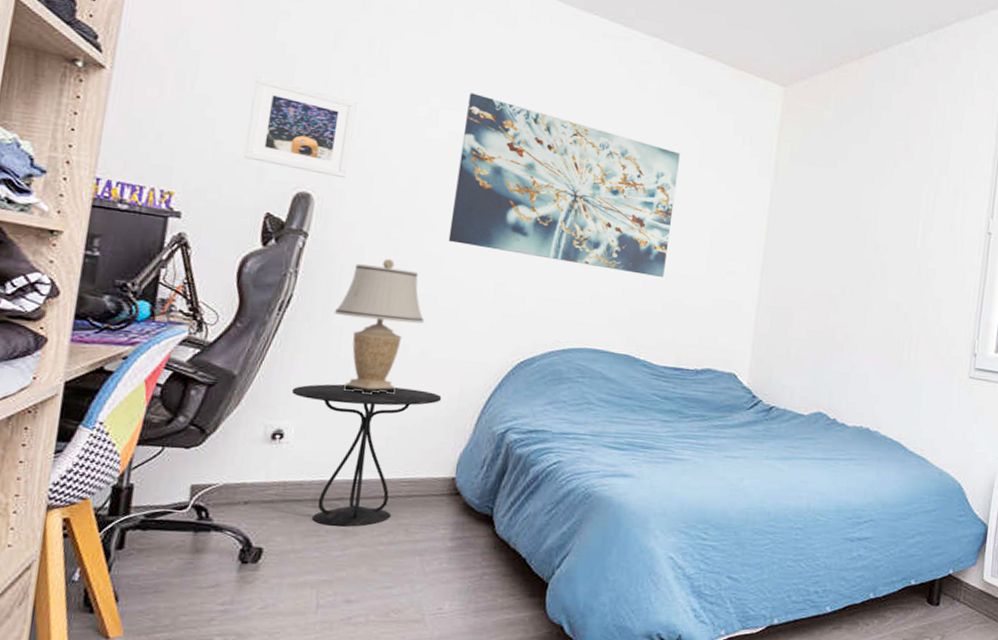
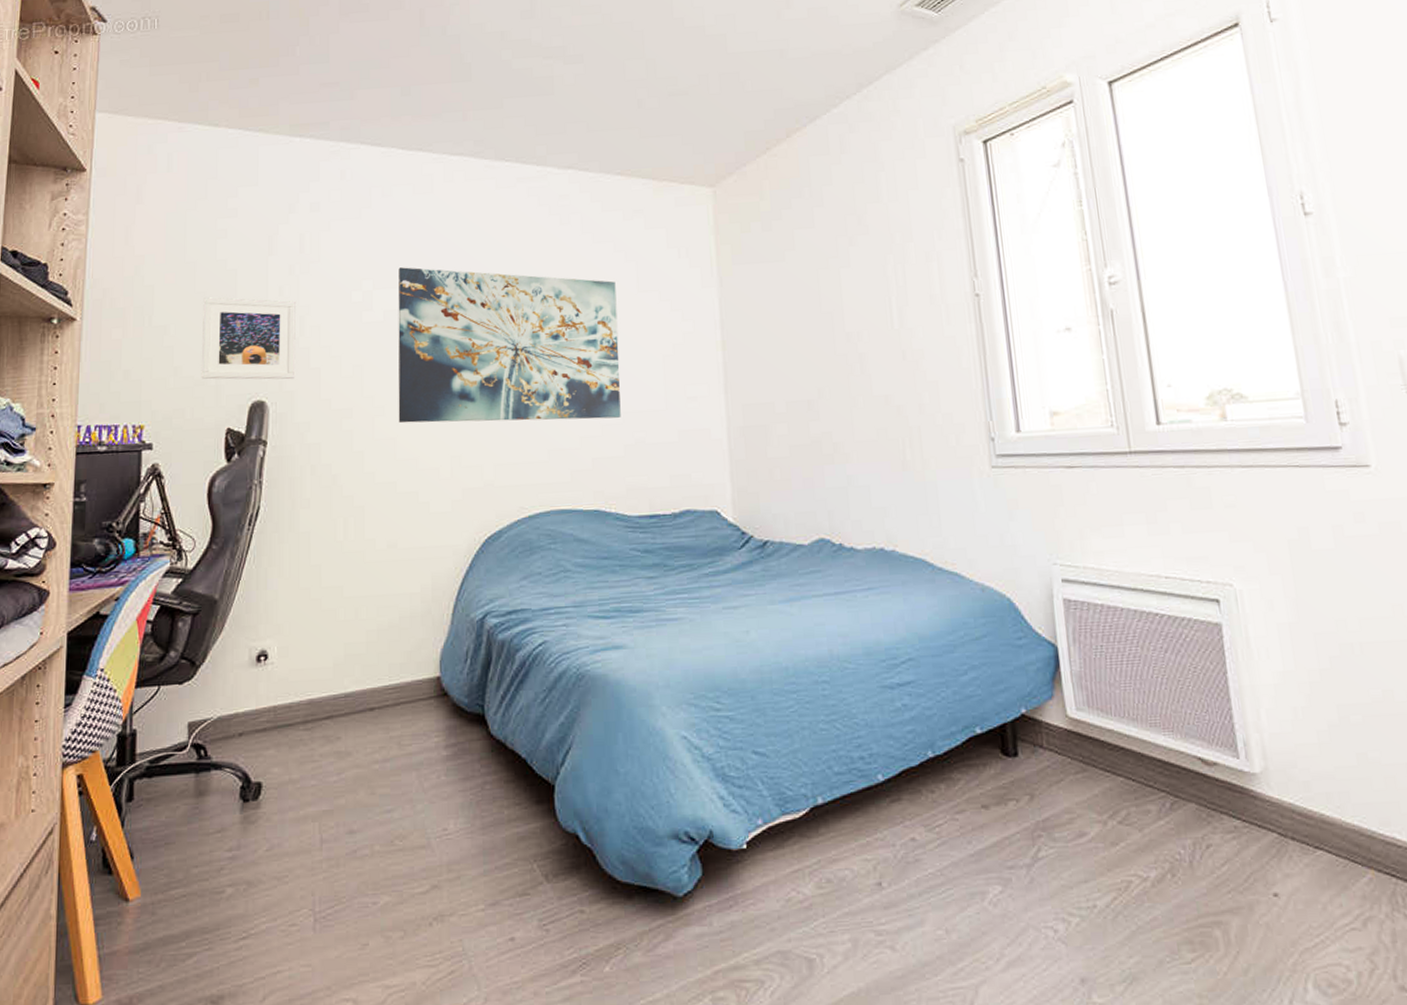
side table: present [291,384,442,527] -> none [270,585,415,749]
table lamp: present [333,258,424,396] -> none [300,452,386,600]

